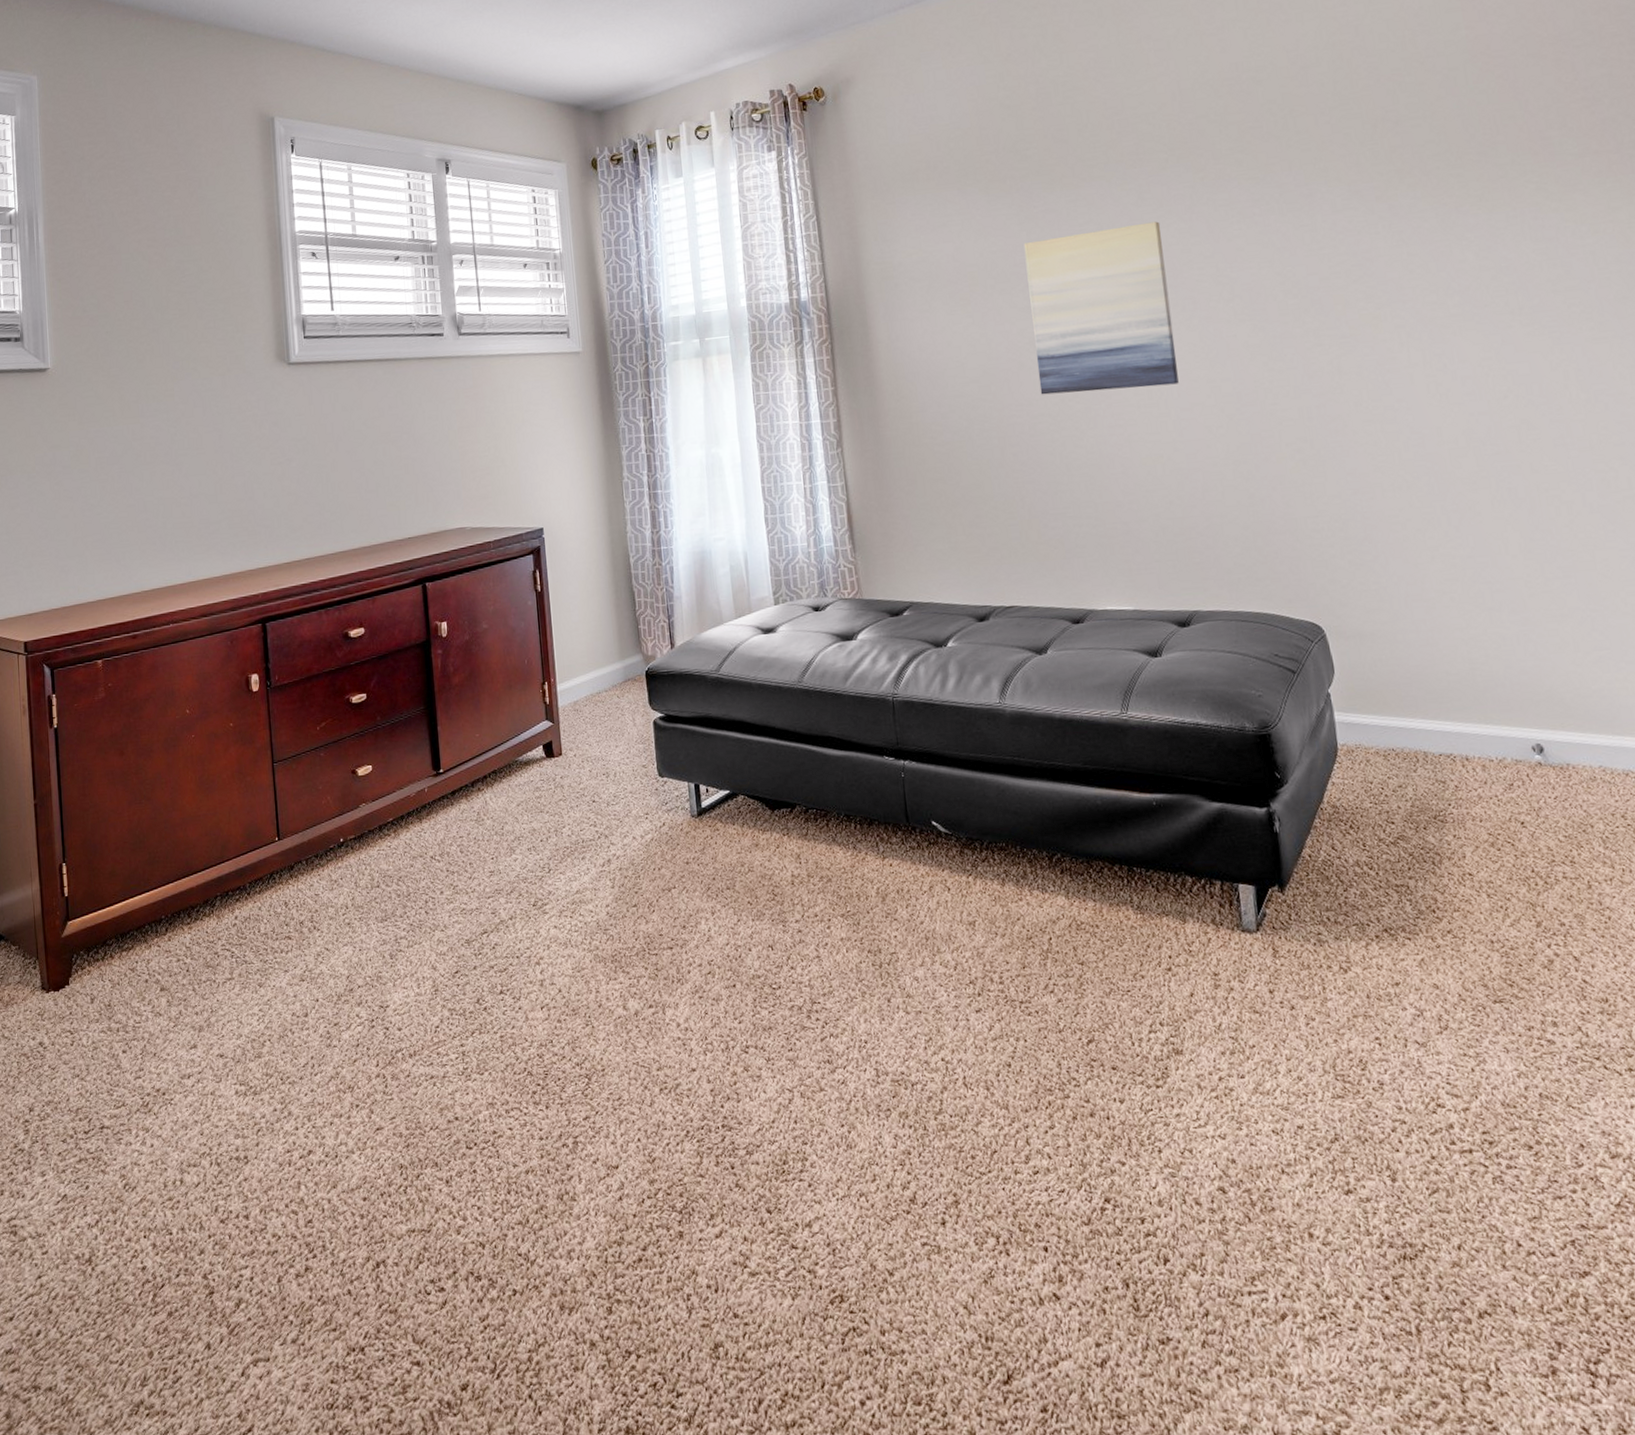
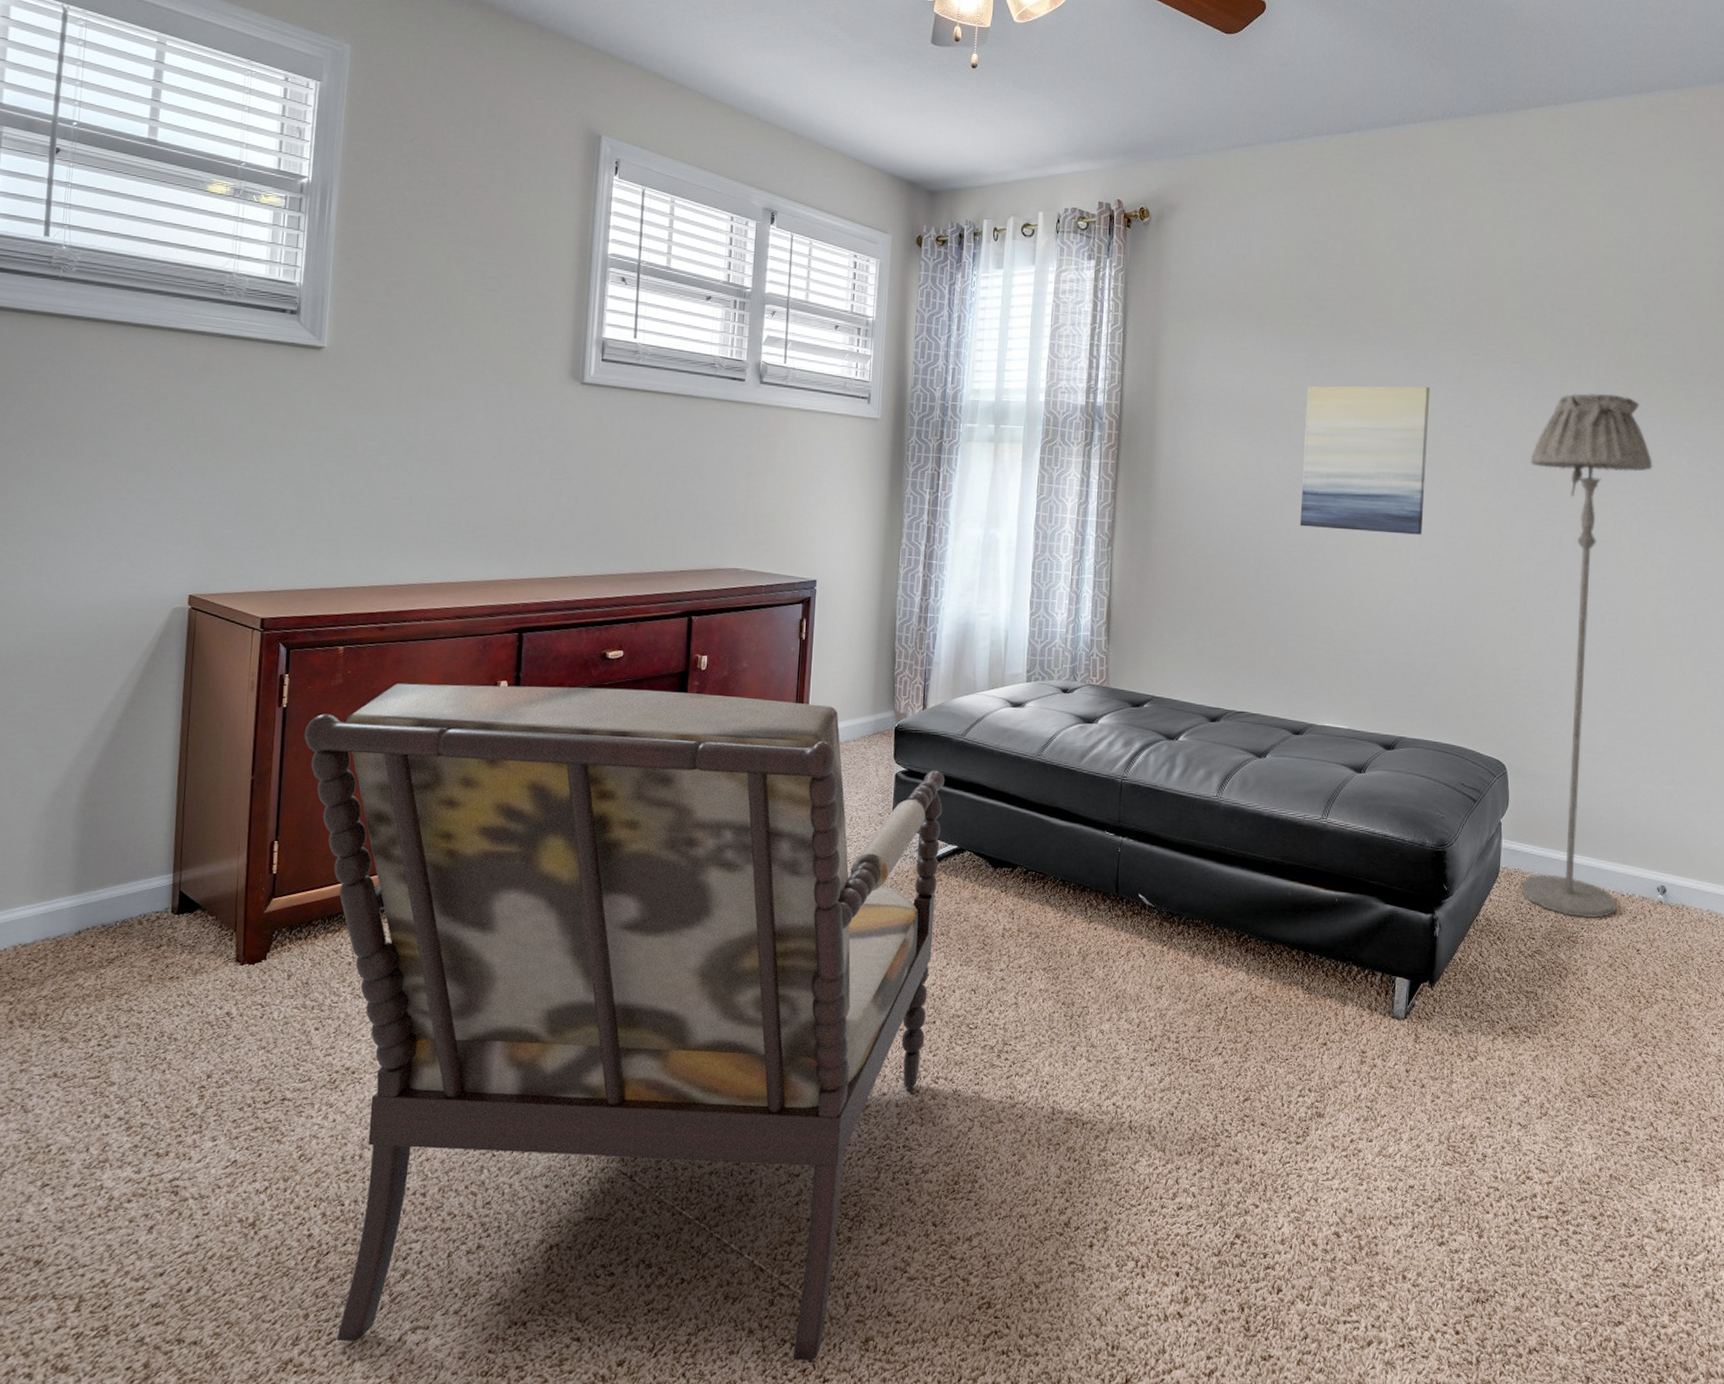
armchair: none [76,657,728,1379] -> present [304,683,945,1361]
floor lamp: none [1288,194,1487,793] -> present [1521,393,1653,919]

